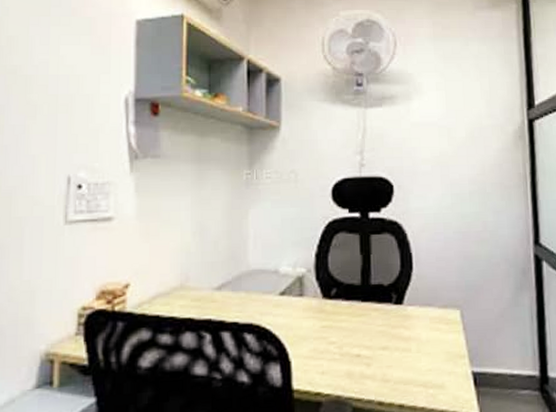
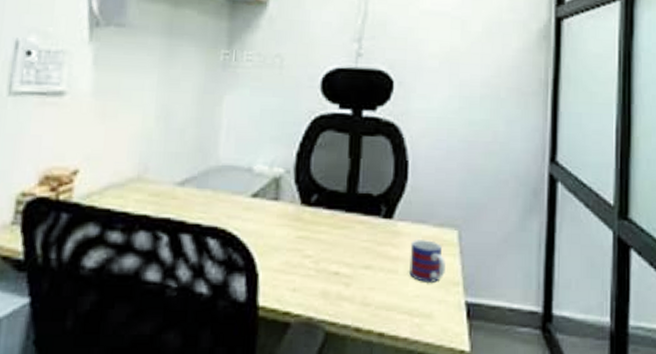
mug: none [420,319,452,357] -> present [409,238,445,282]

